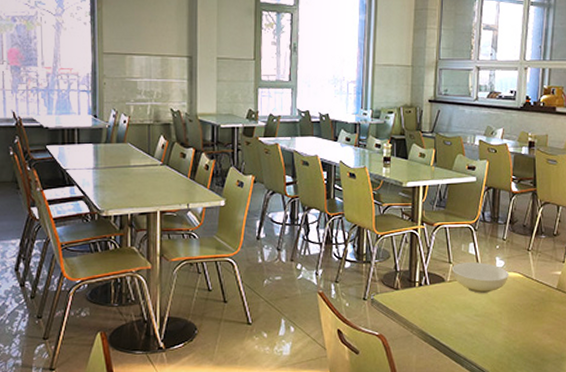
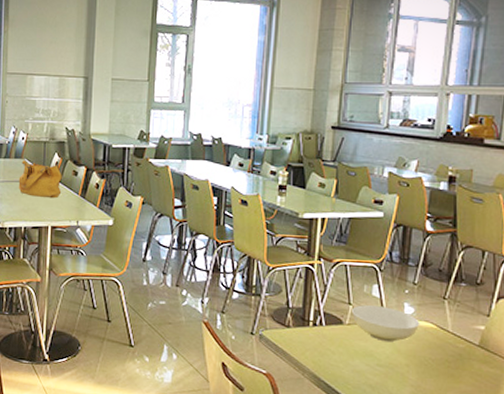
handbag: none [122,144,170,183] -> present [18,160,62,199]

